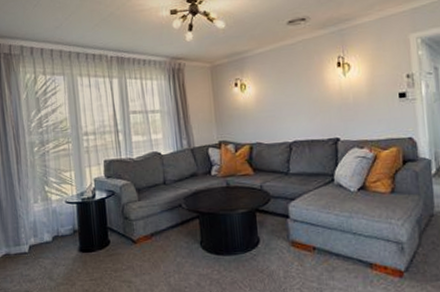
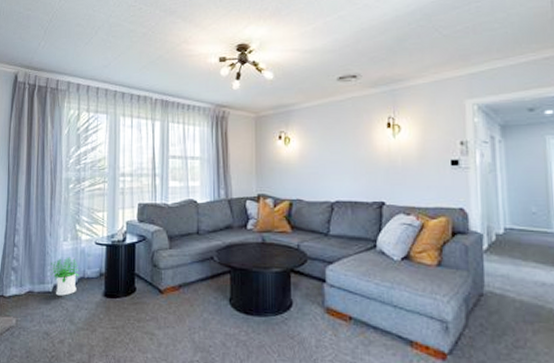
potted plant: none [23,218,53,255] -> present [50,257,79,296]

